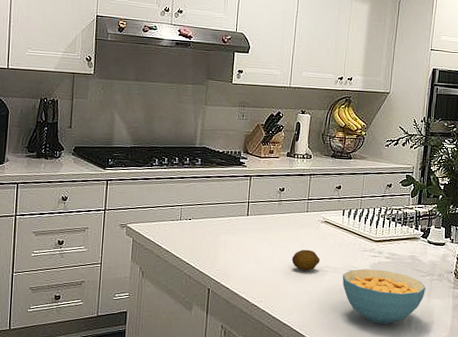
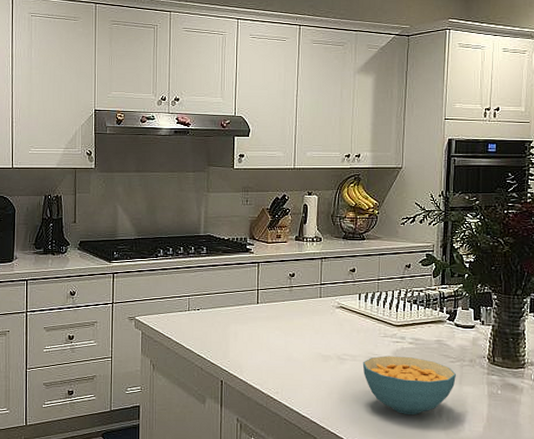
fruit: present [291,249,320,271] -> none [306,337,338,360]

